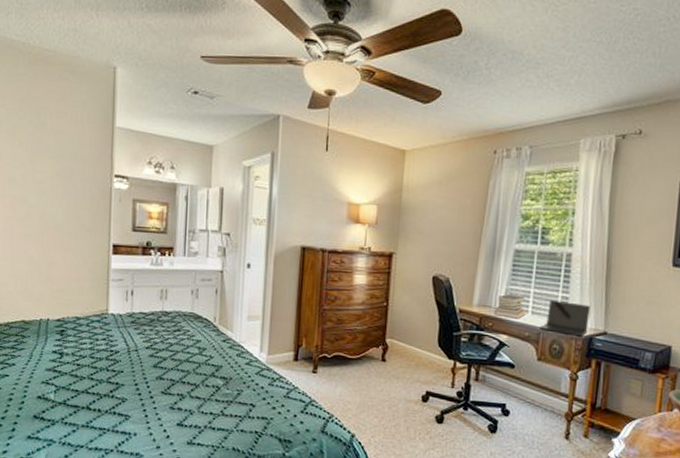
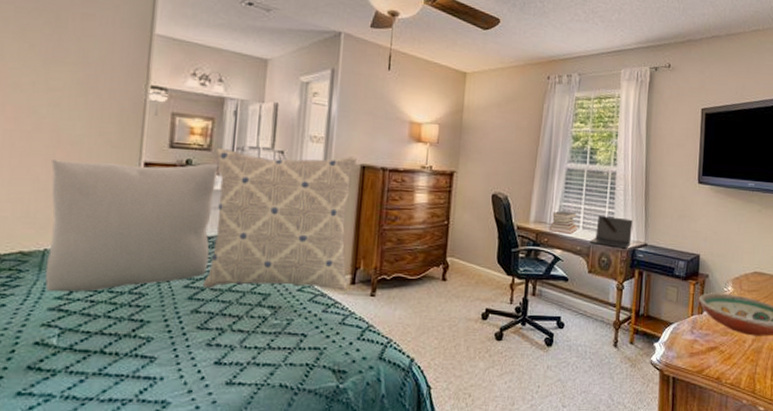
pillow: none [41,242,174,357] -> present [45,160,219,292]
pillow: none [164,230,297,367] -> present [202,147,357,292]

